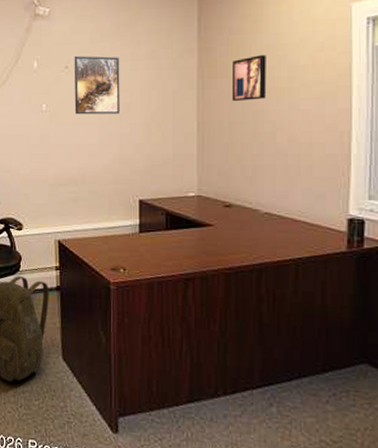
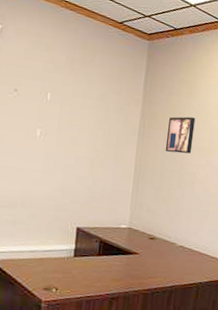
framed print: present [74,55,120,115] -> none [20,80,72,146]

